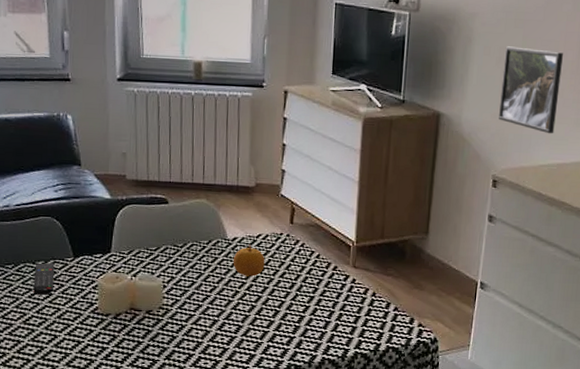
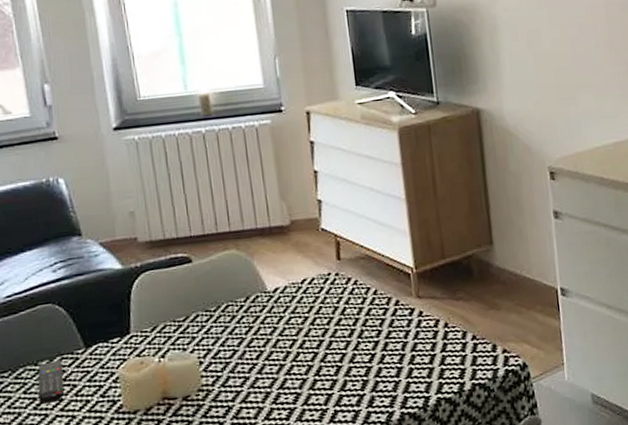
fruit: present [233,243,265,277] -> none [277,292,316,332]
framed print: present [499,46,563,134] -> none [533,26,602,113]

